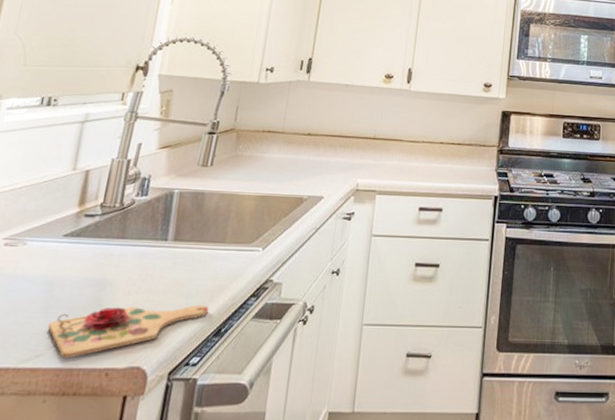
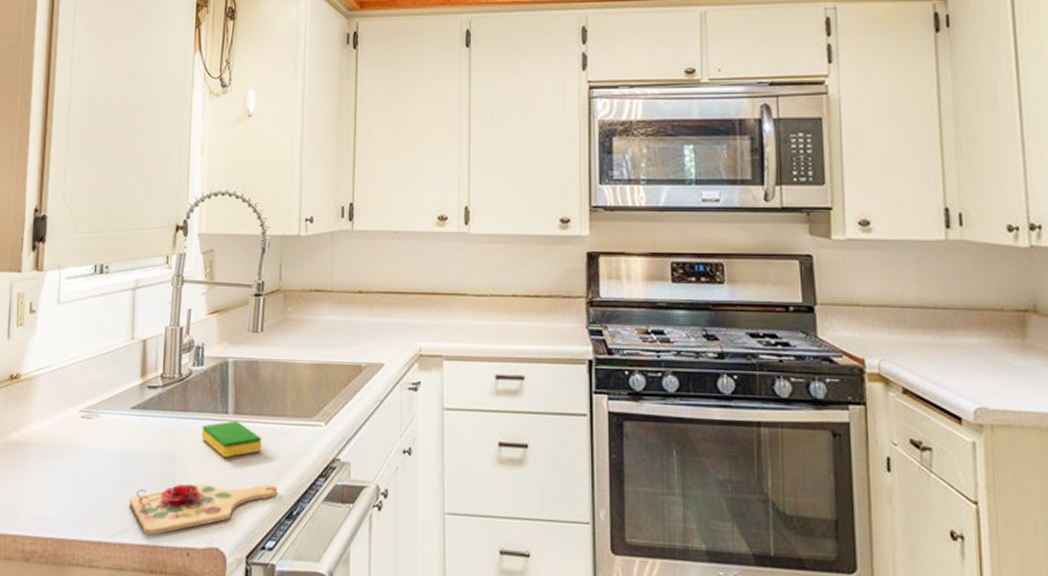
dish sponge: none [136,247,199,281] -> present [202,420,262,457]

